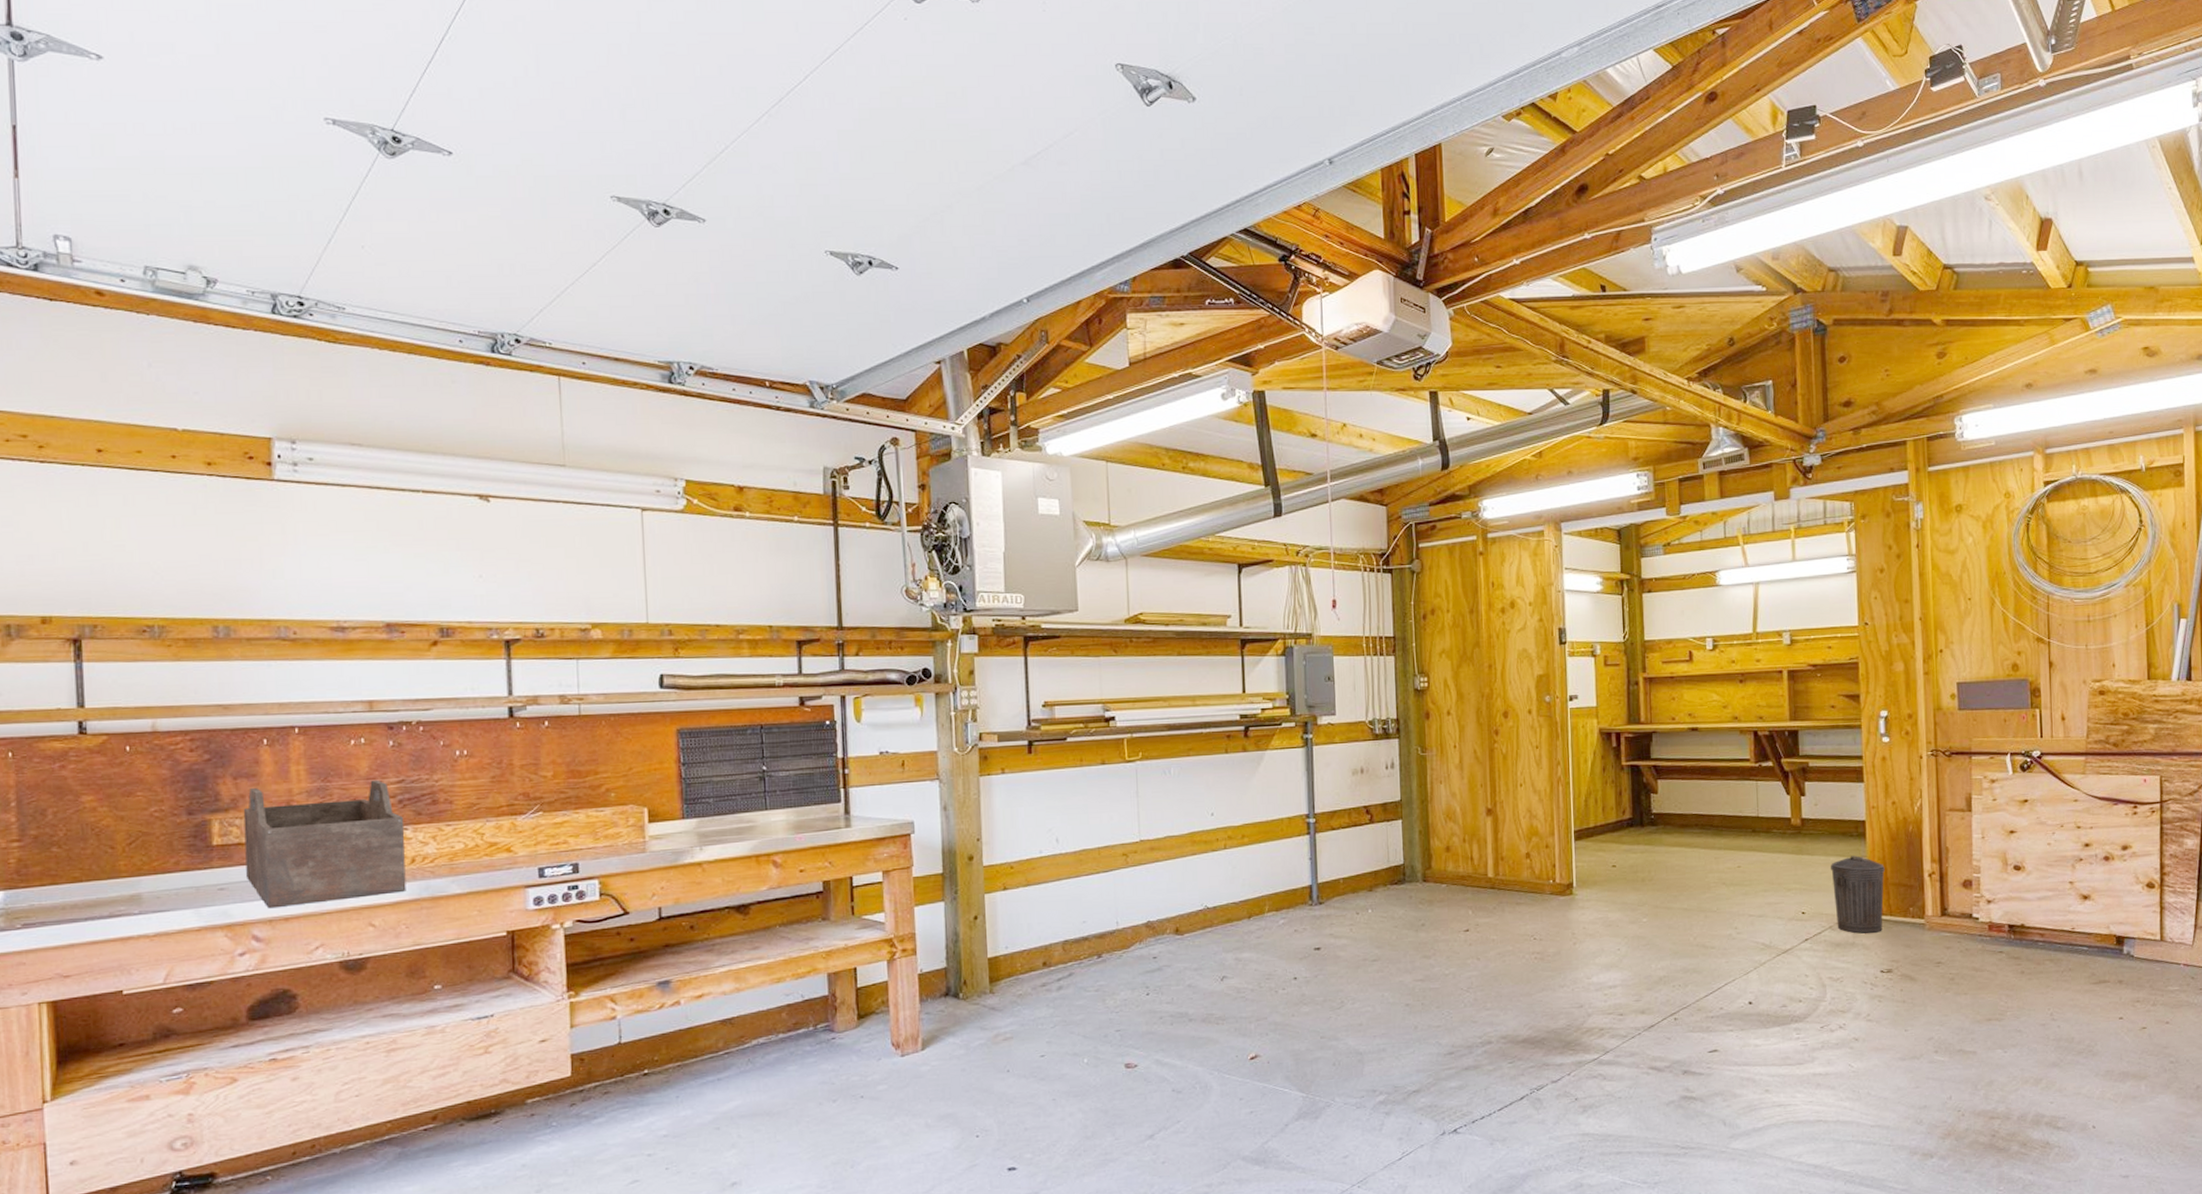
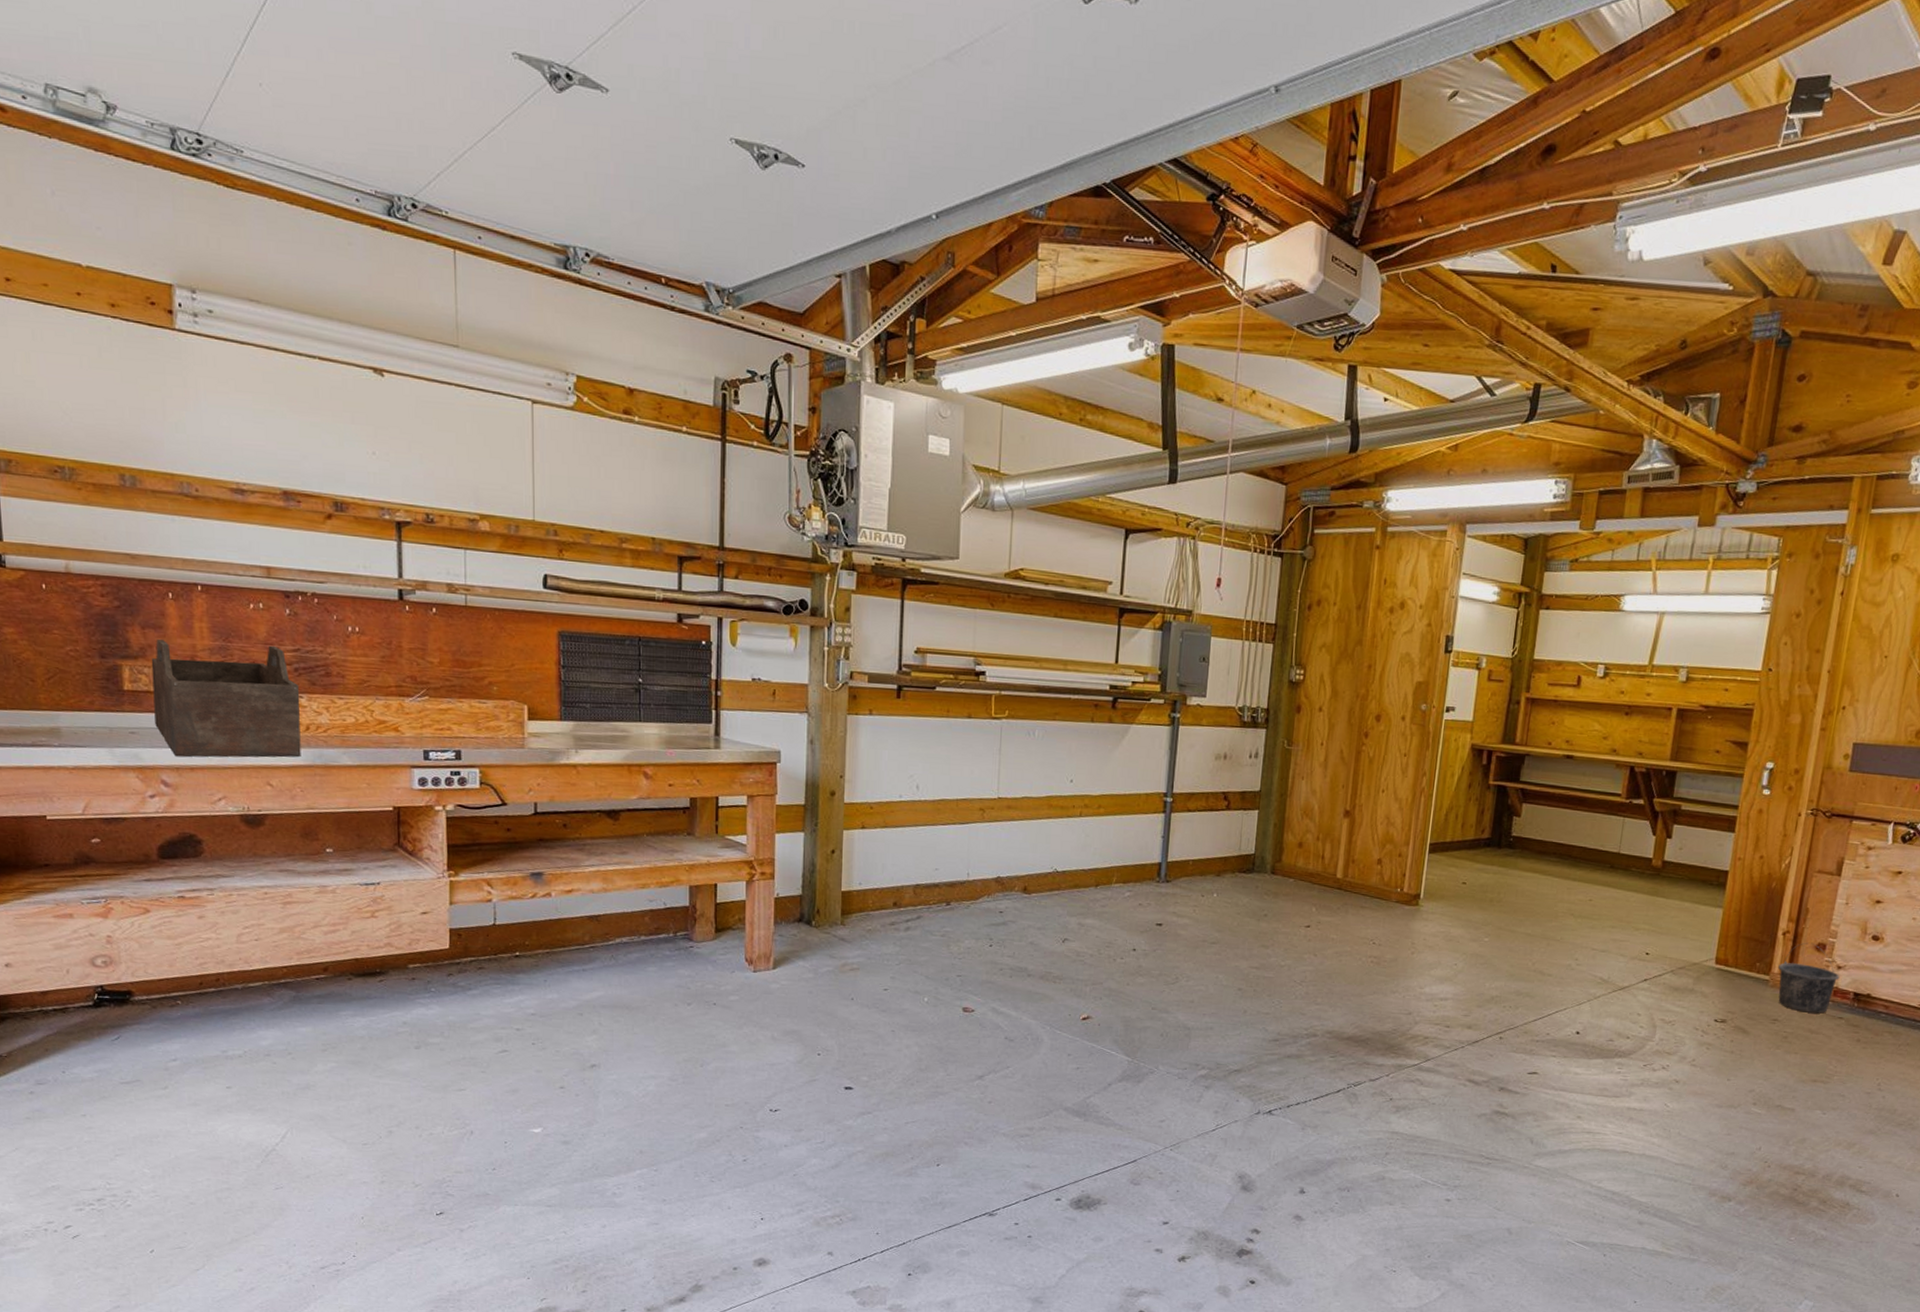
trash can: present [1831,855,1885,934] -> none [1679,904,1739,983]
bucket: none [1930,880,1992,951] -> present [1777,942,1840,1014]

